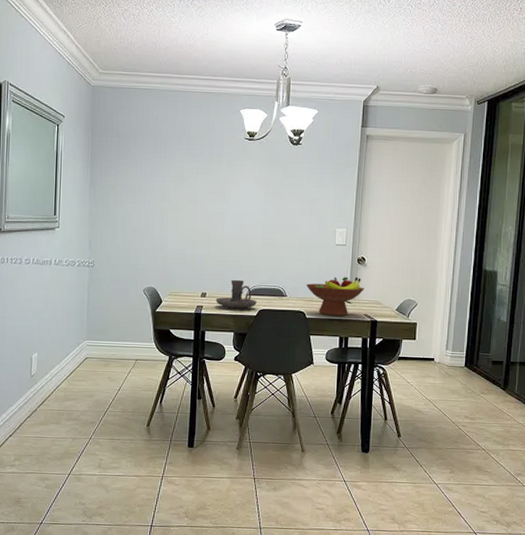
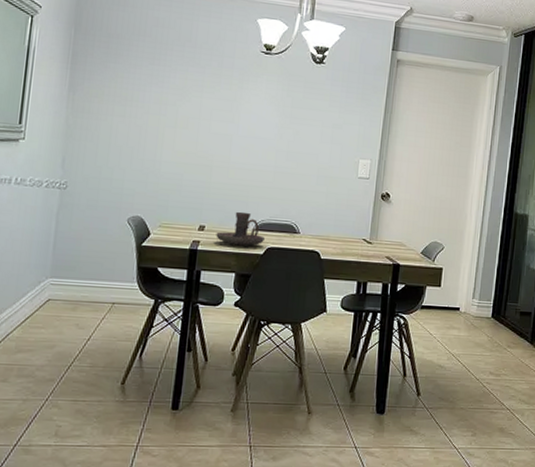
fruit bowl: present [306,276,364,317] -> none [322,213,388,259]

